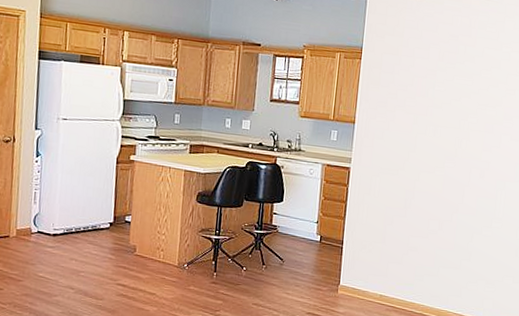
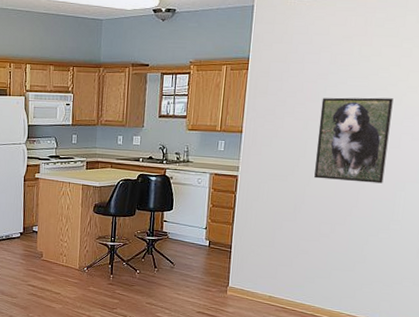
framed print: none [424,93,495,182] -> present [314,97,394,184]

